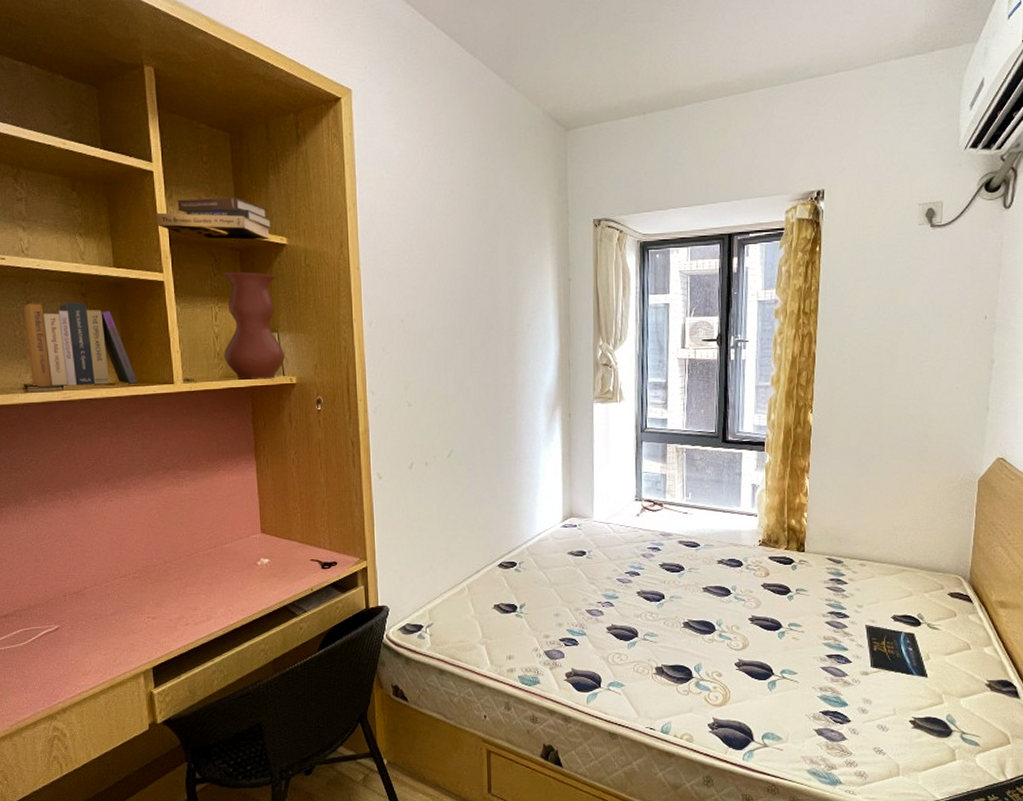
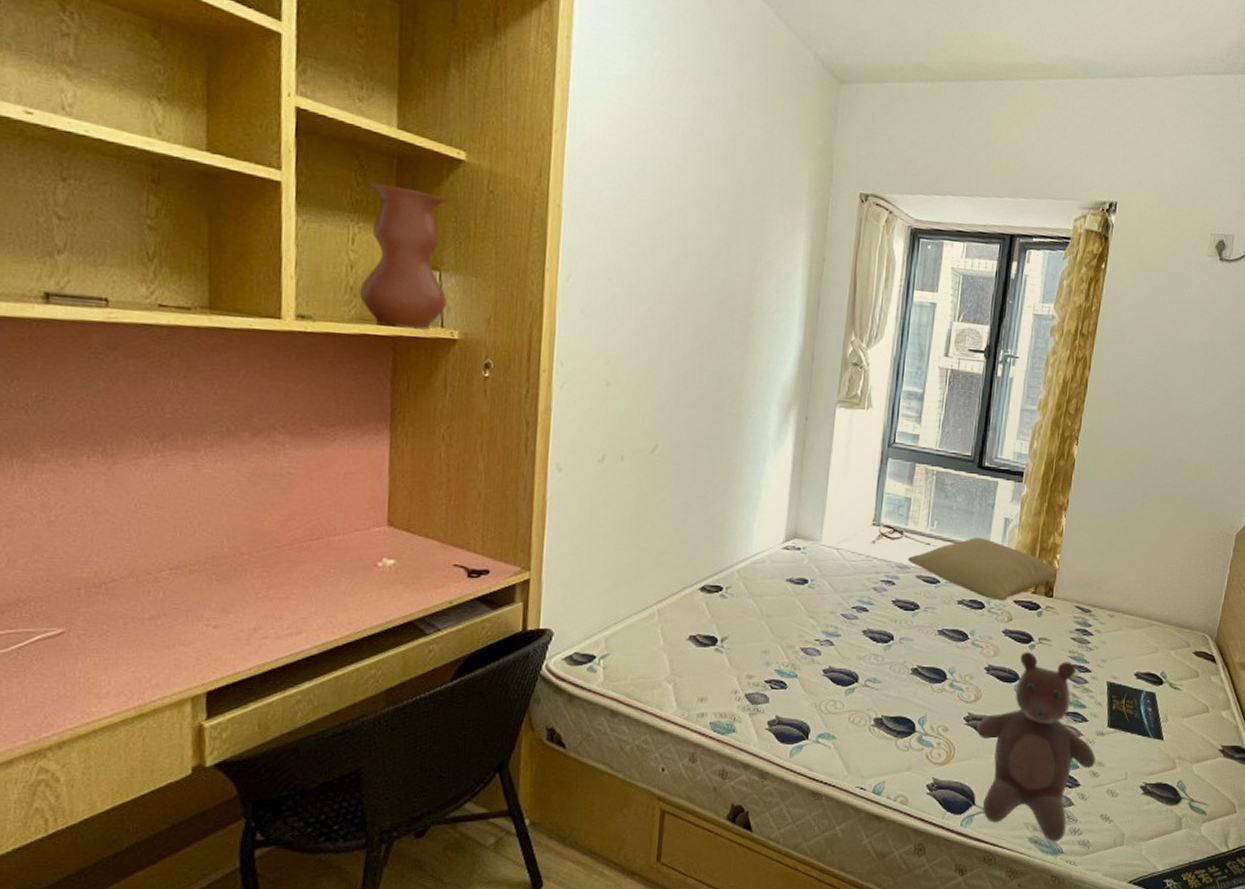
books: present [23,302,138,388] -> none [54,181,228,312]
books: present [156,197,272,240] -> none [278,77,447,152]
pillow: none [669,504,808,558] -> present [907,538,1060,601]
teddy bear: none [747,602,864,774] -> present [976,652,1096,842]

